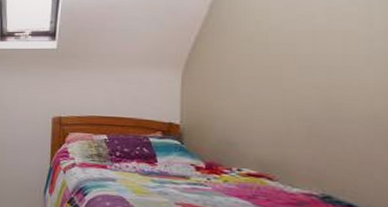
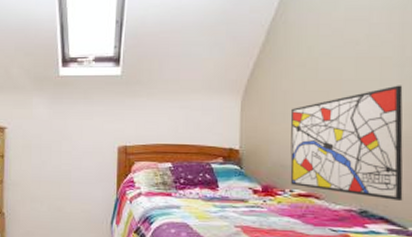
wall art: none [237,60,376,187] -> present [290,85,403,201]

